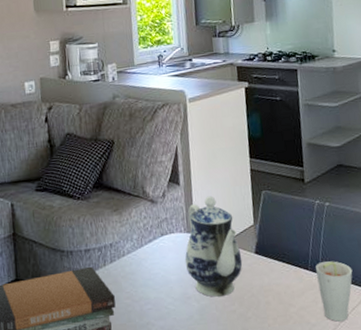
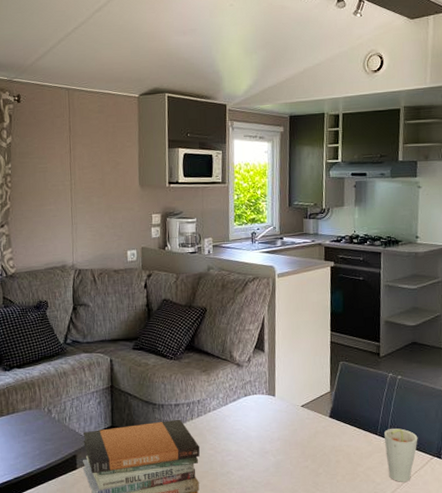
teapot: present [184,196,243,297] -> none [265,363,317,453]

